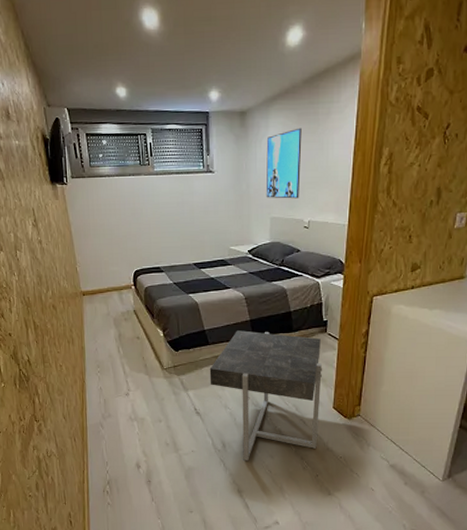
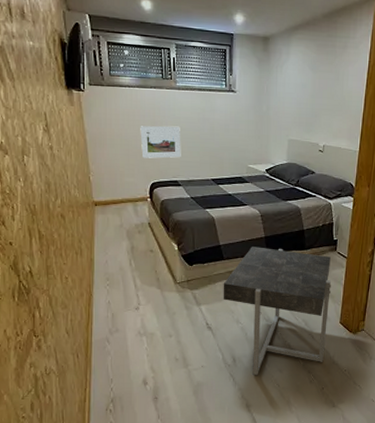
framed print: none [121,212,162,246] -> present [140,125,181,159]
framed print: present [266,127,302,199] -> none [284,57,320,124]

